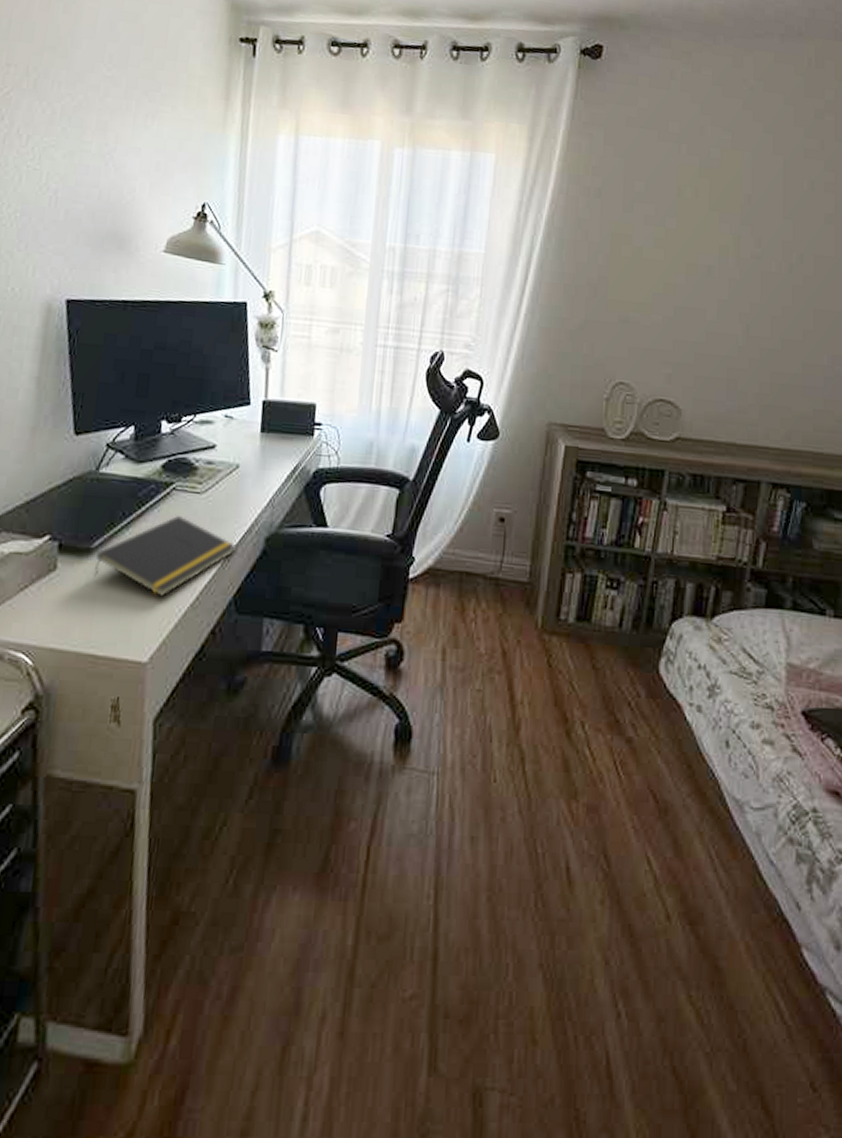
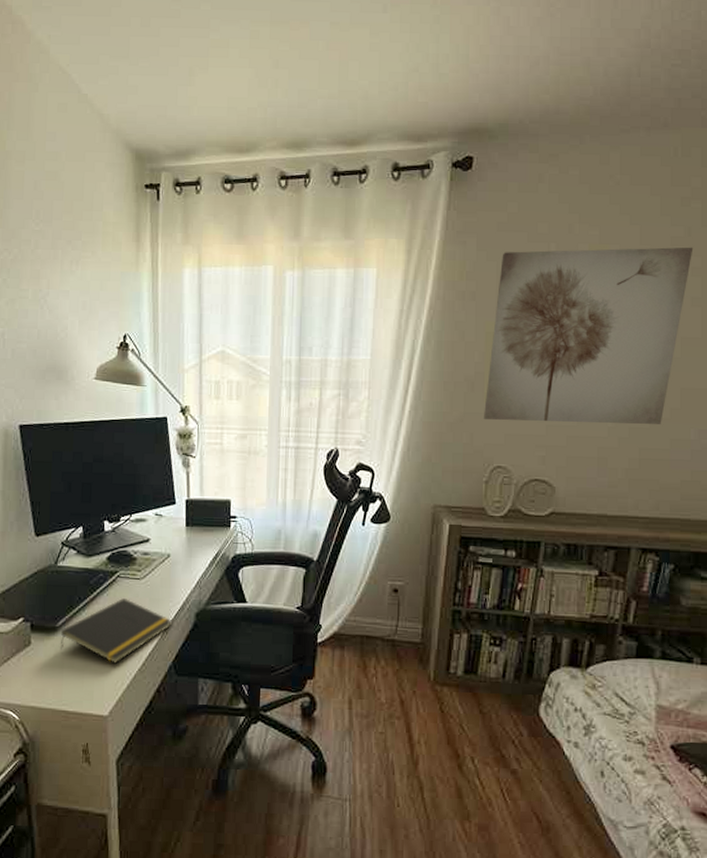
wall art: none [607,149,827,347] -> present [484,247,694,424]

